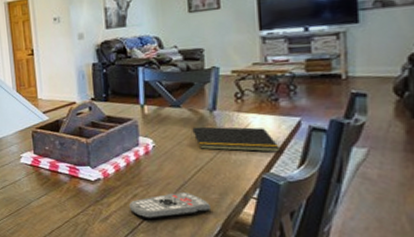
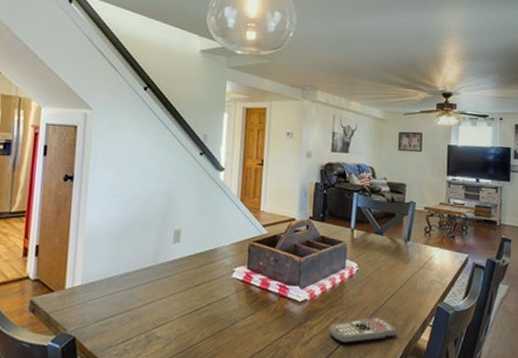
notepad: present [191,126,280,153] -> none [388,255,452,284]

